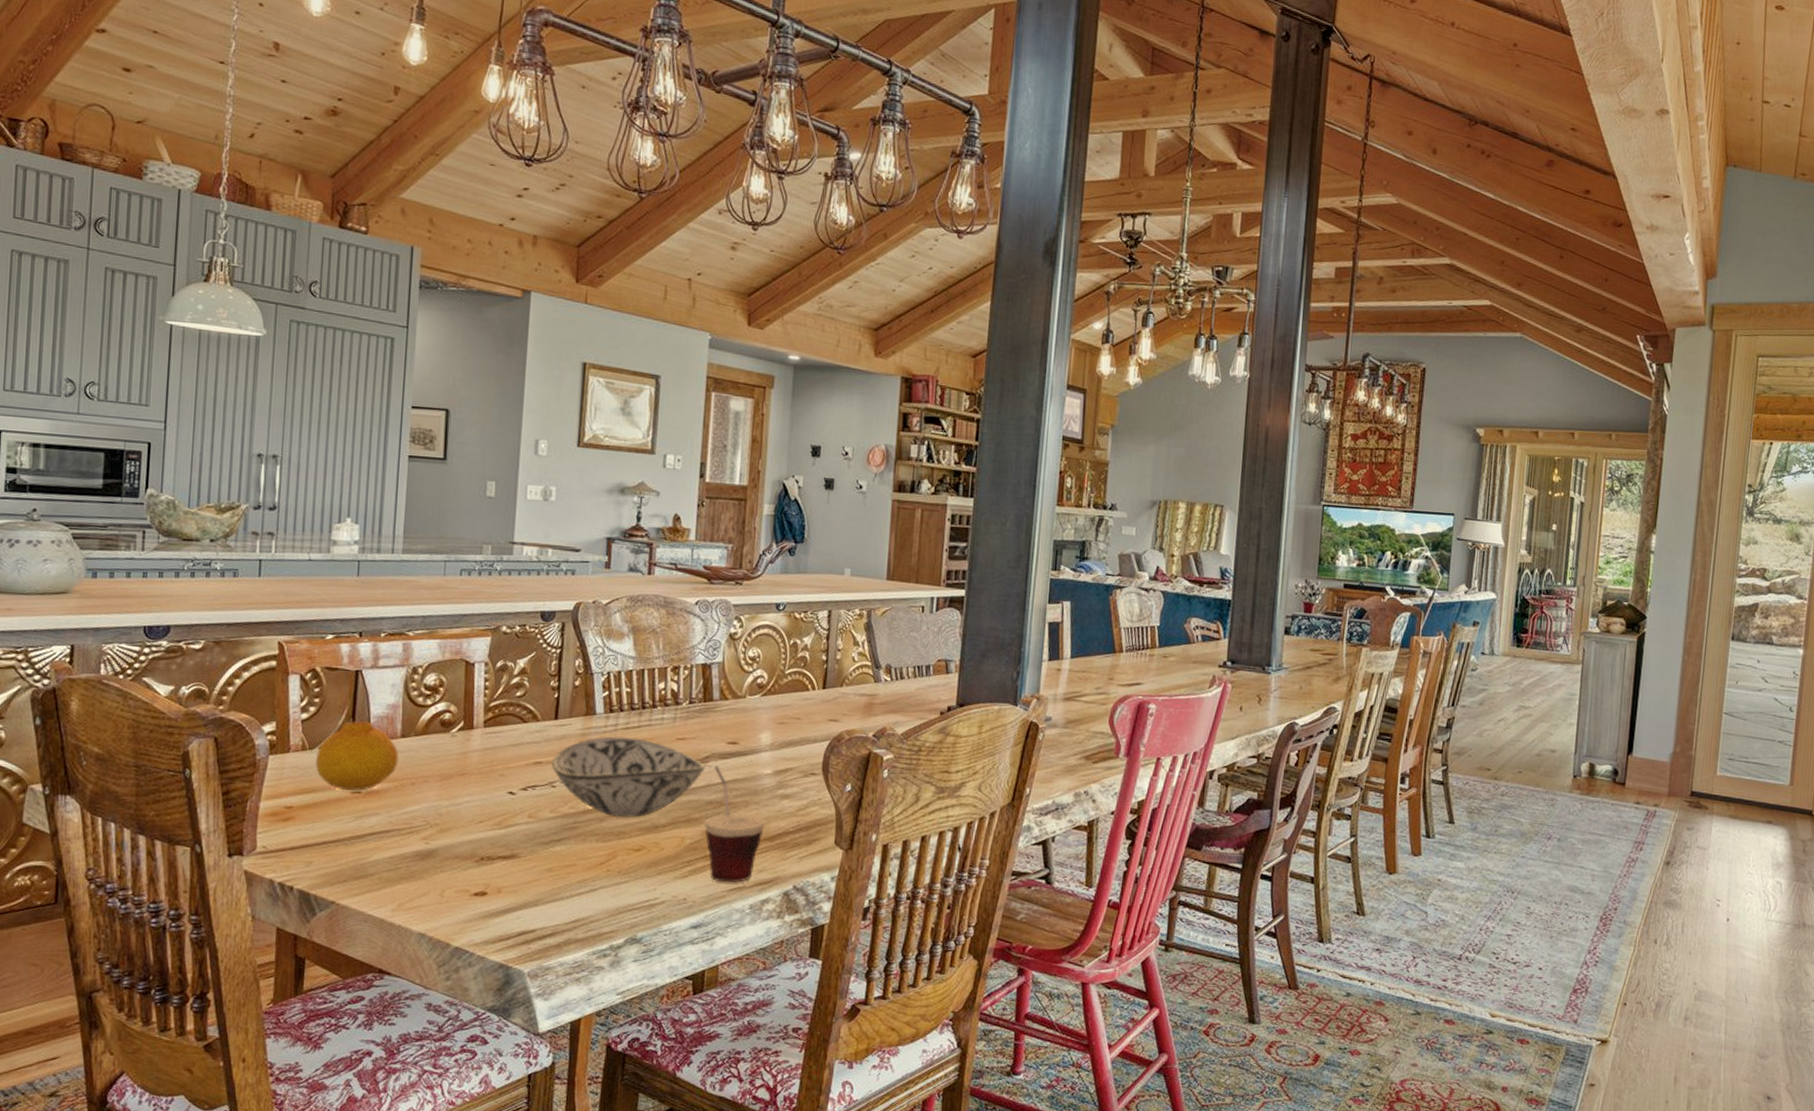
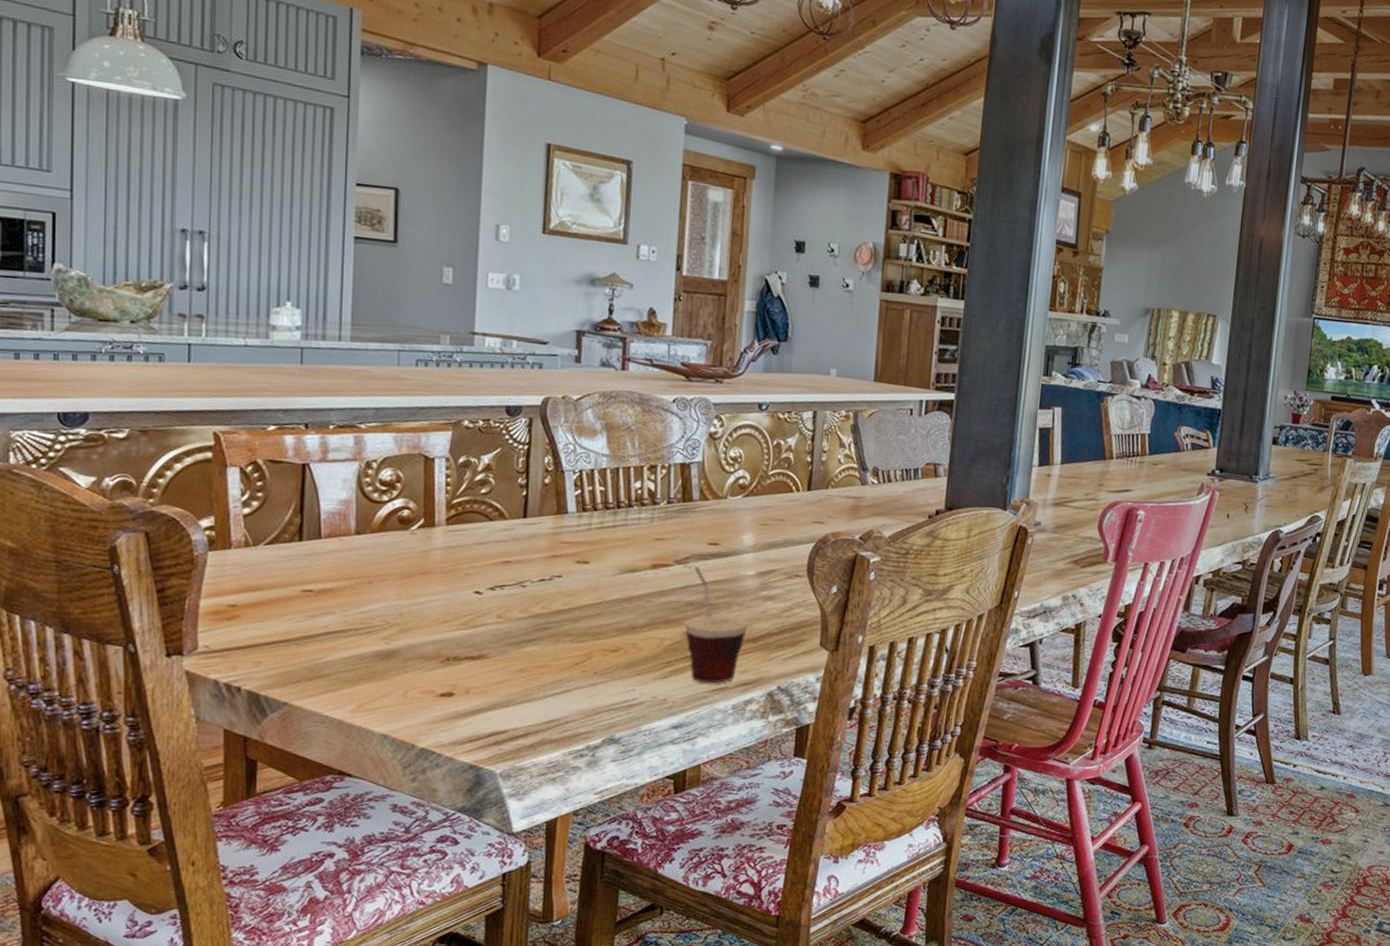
fruit: present [314,721,399,791] -> none [260,516,354,590]
decorative bowl: present [552,736,705,818] -> none [521,535,685,618]

